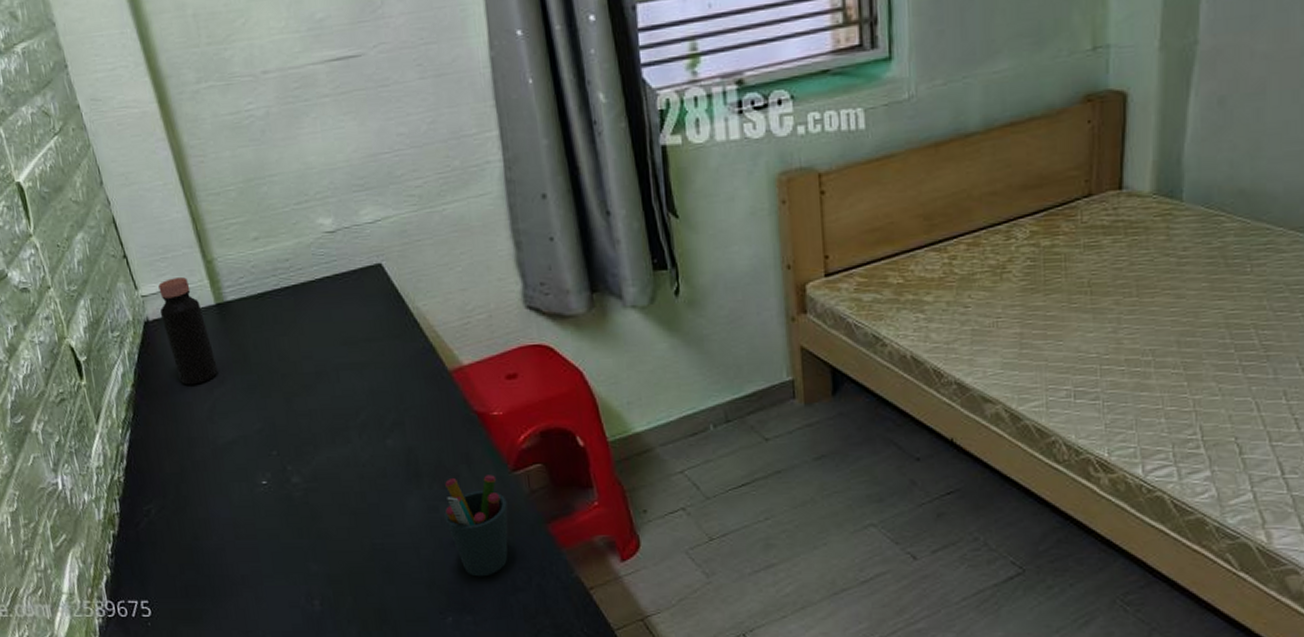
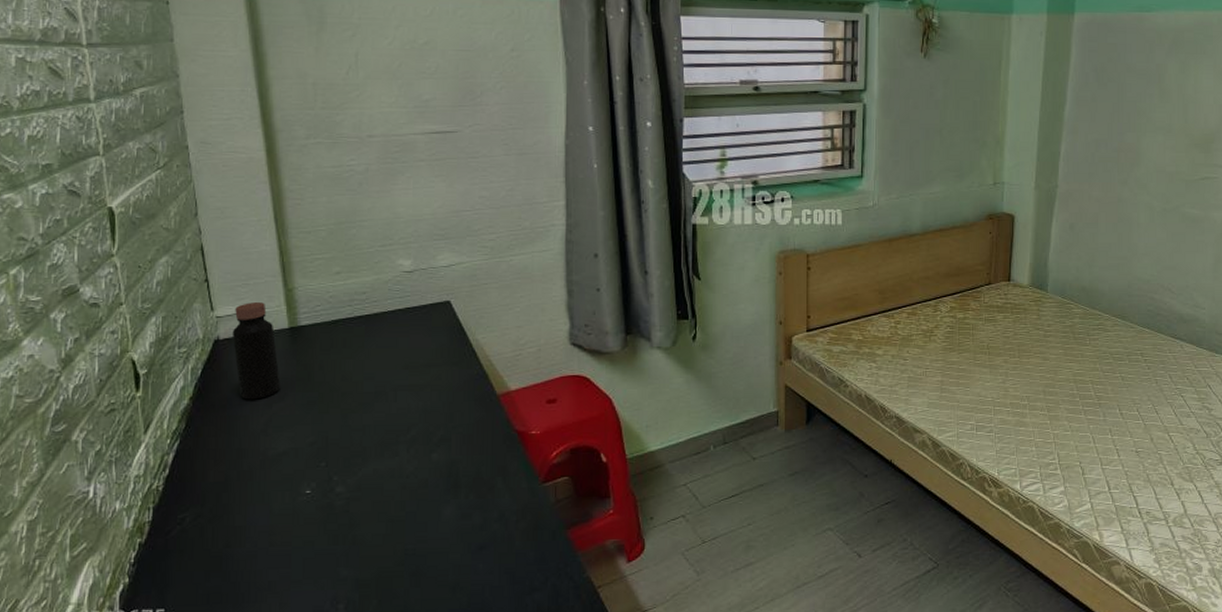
pen holder: present [444,475,508,577] -> none [476,486,534,579]

